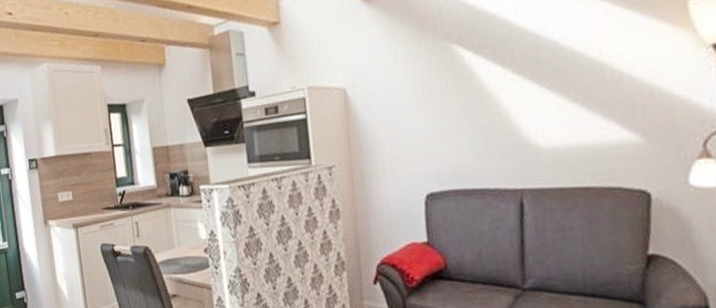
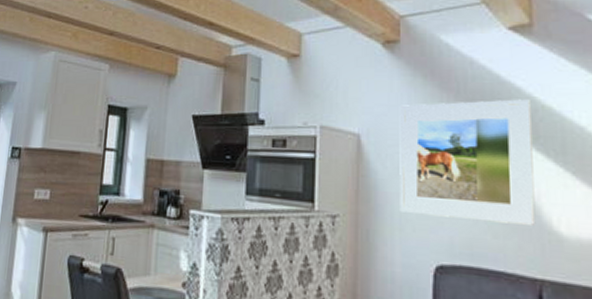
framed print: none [381,24,515,153] -> present [399,99,536,225]

